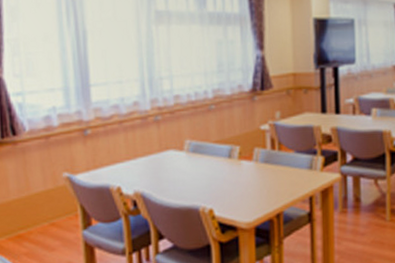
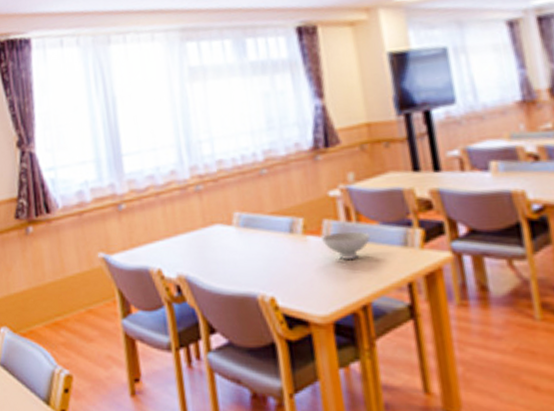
bowl: none [252,157,287,179] -> present [322,231,370,260]

